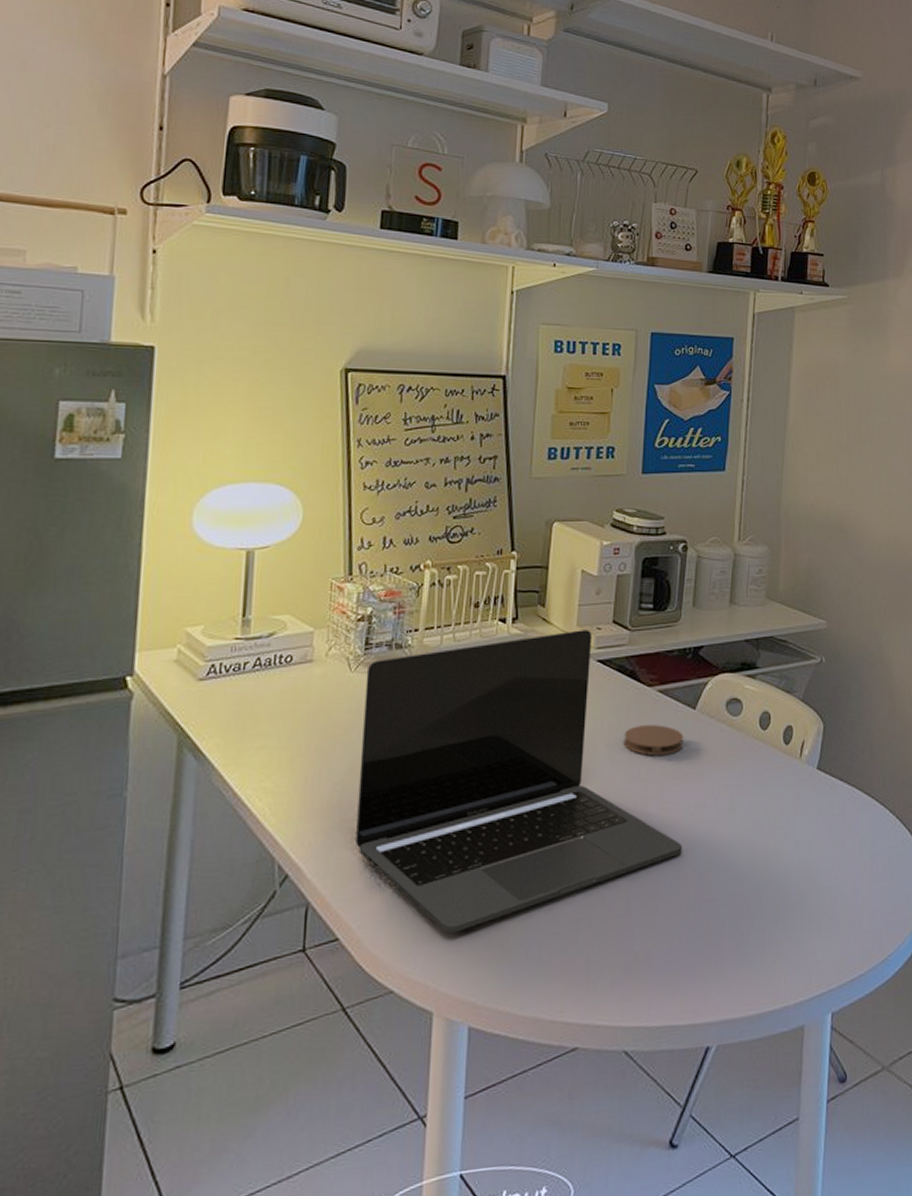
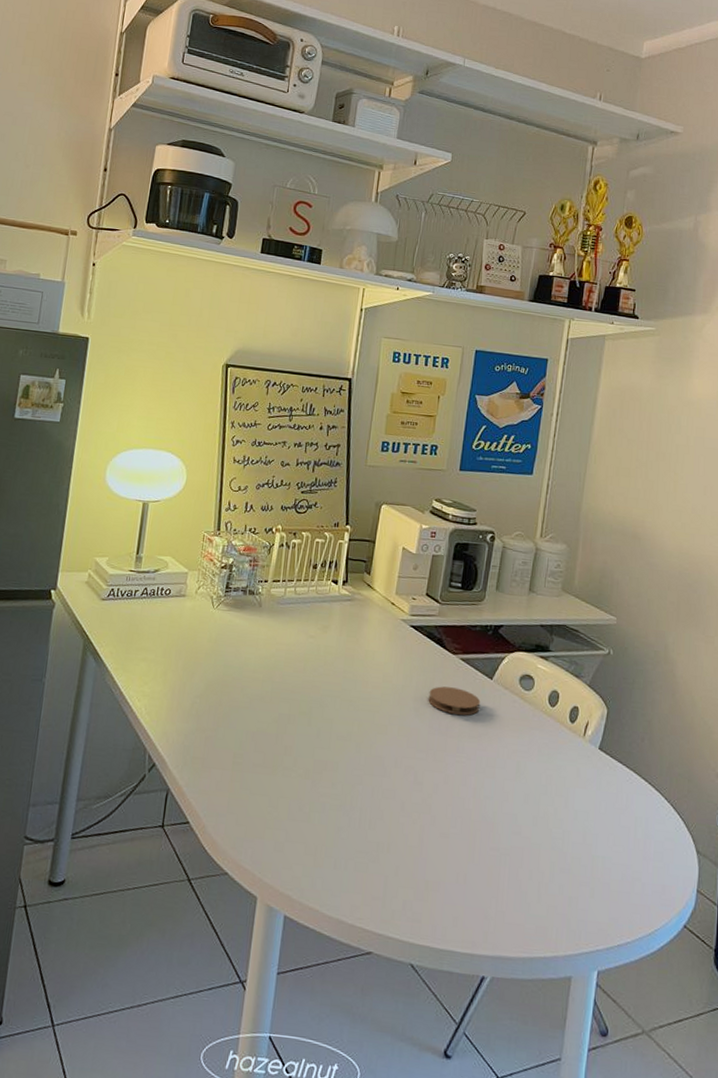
laptop: present [356,630,683,933] -> none [207,597,473,835]

